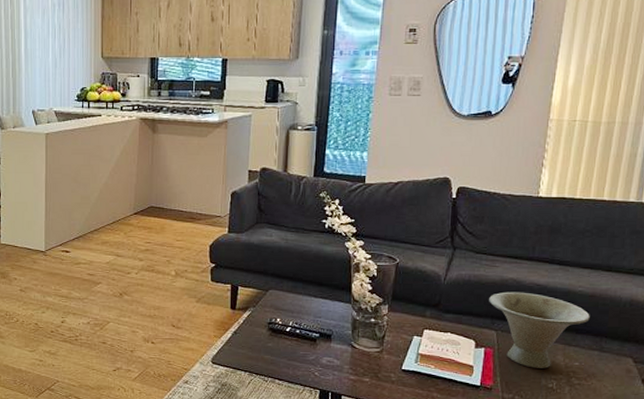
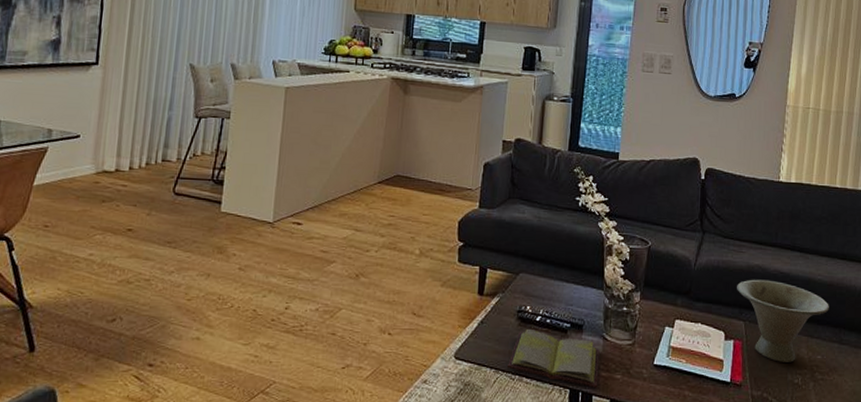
diary: none [261,338,348,390] -> present [507,328,600,388]

